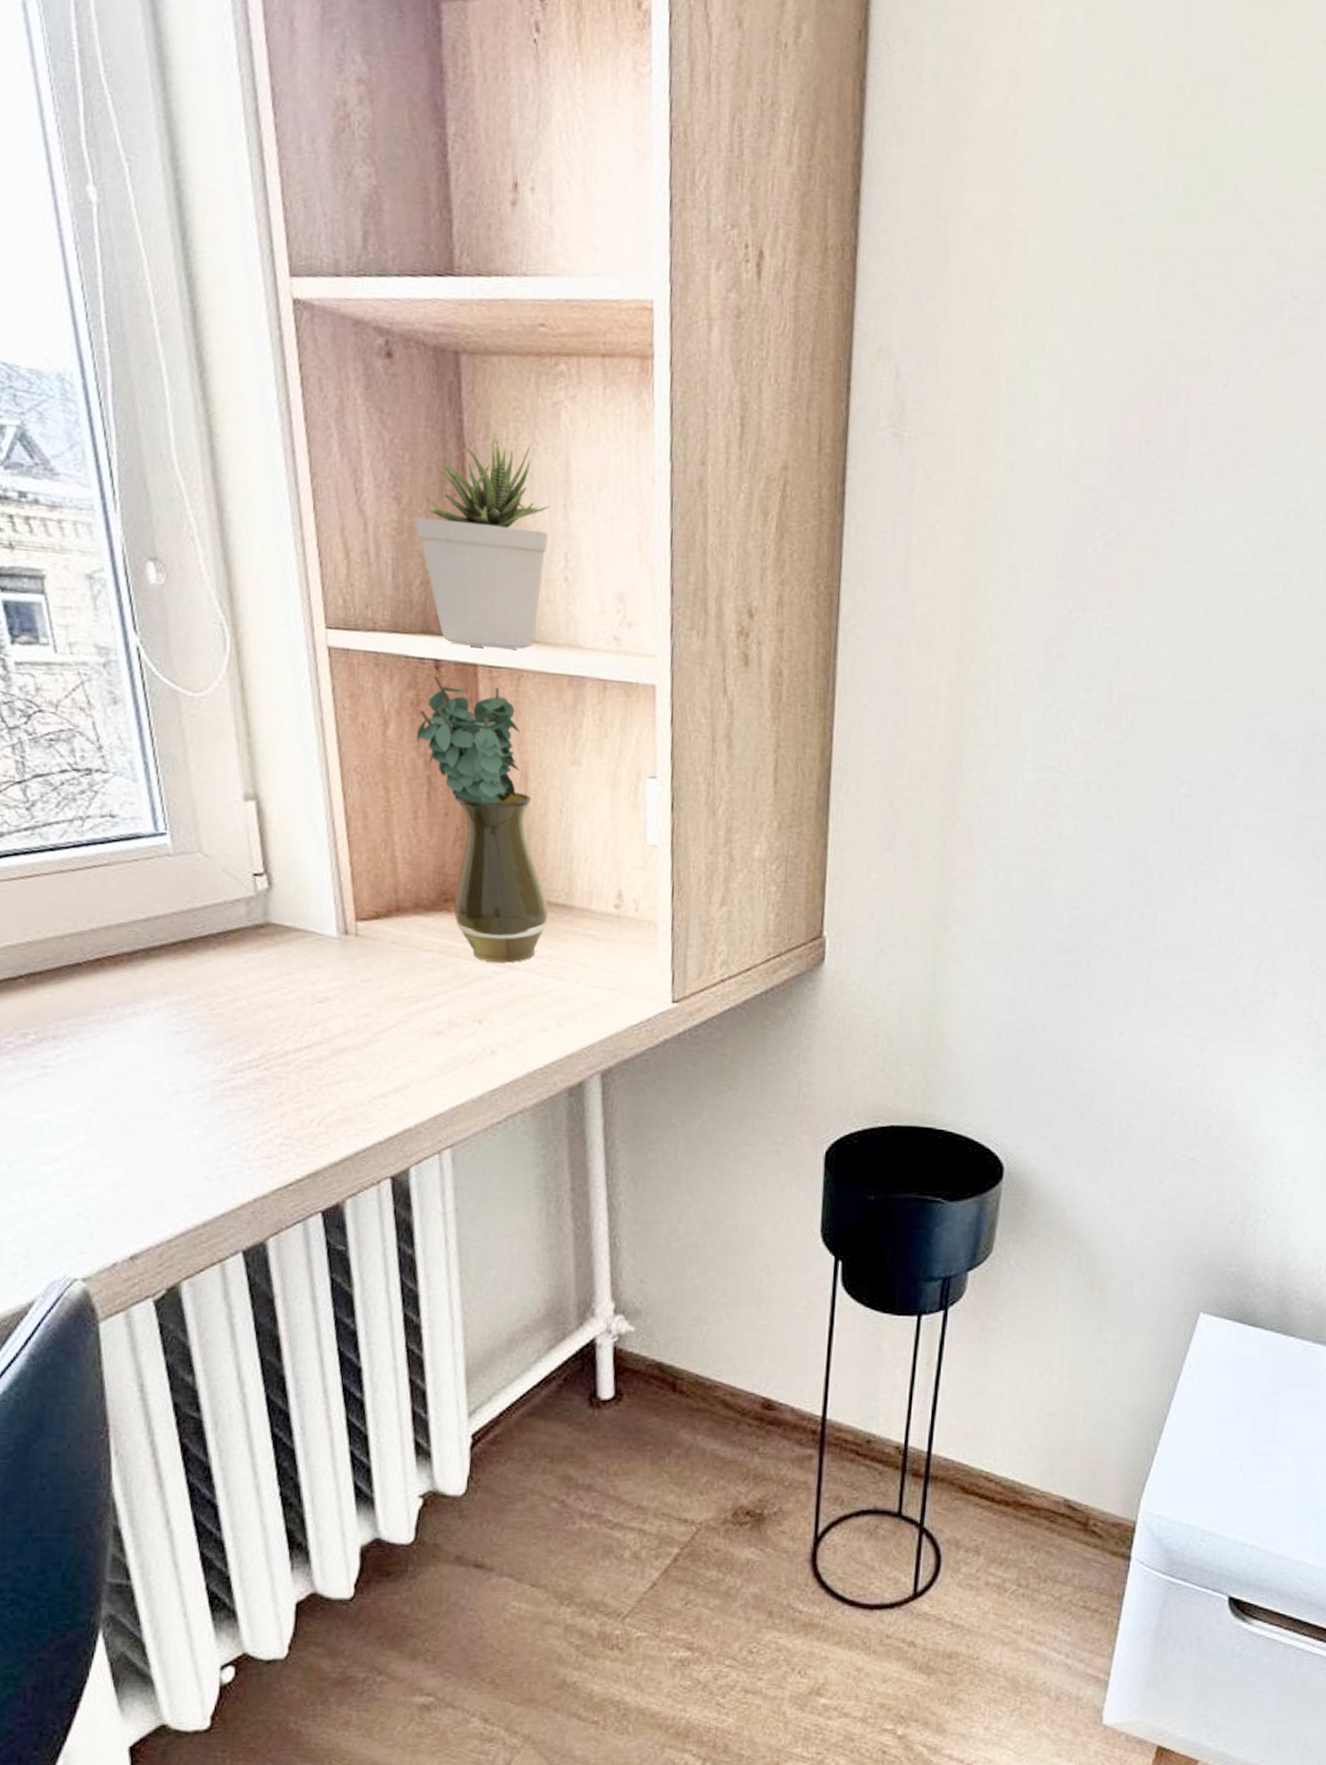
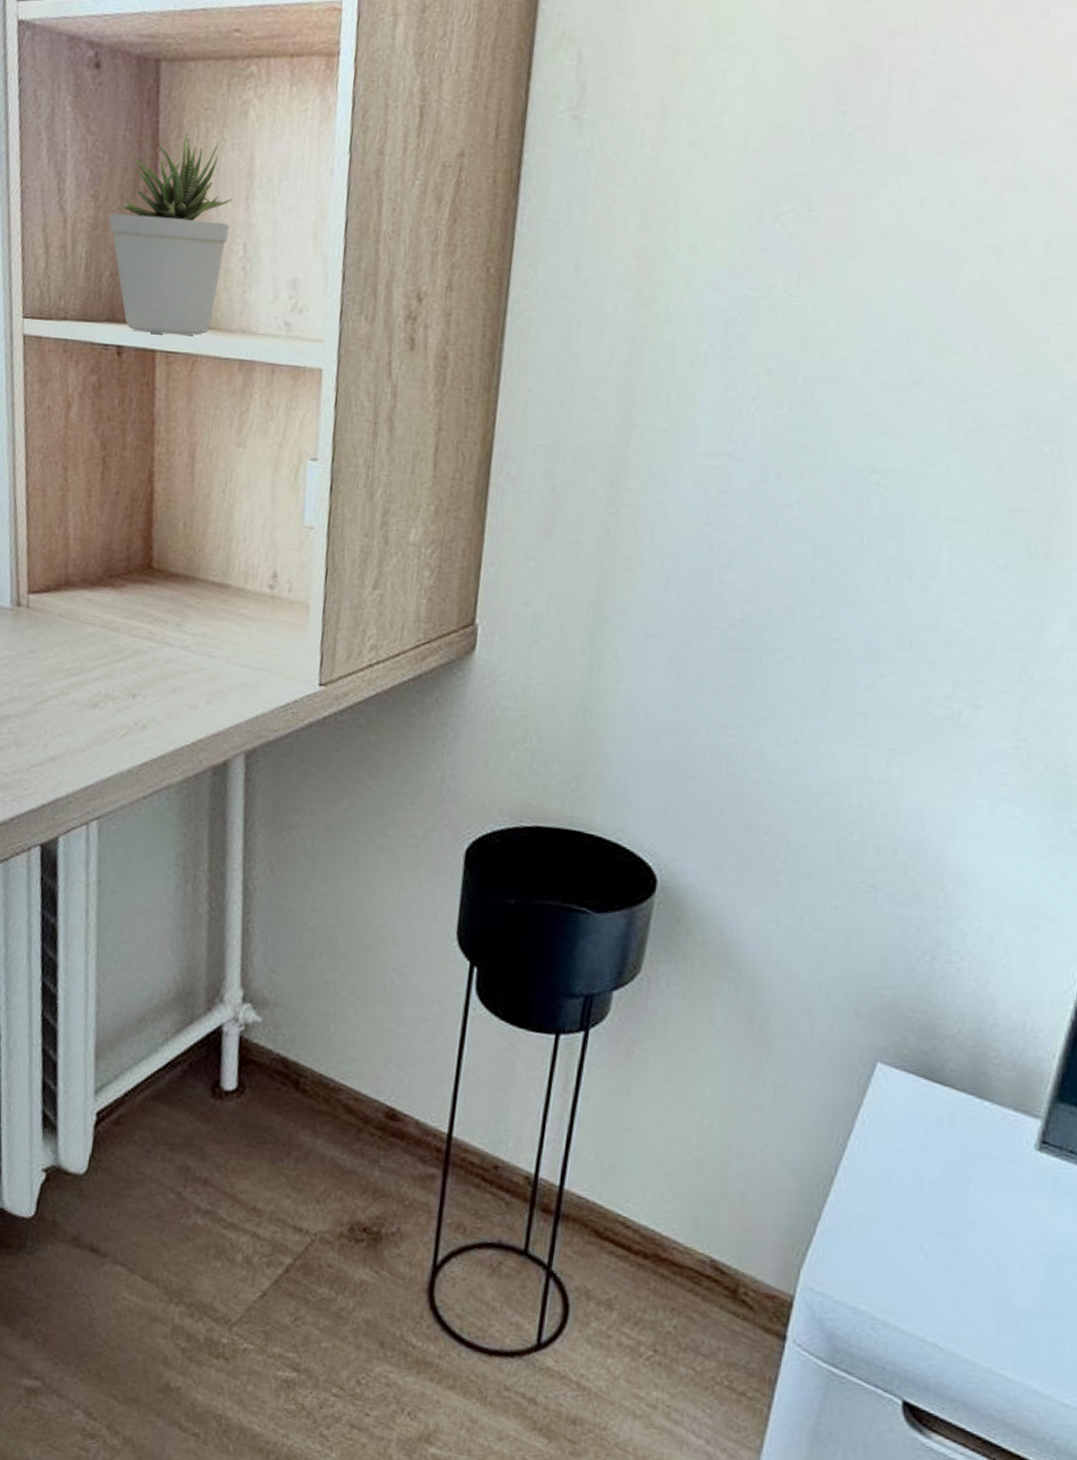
vase: present [417,675,548,963] -> none [95,361,206,639]

